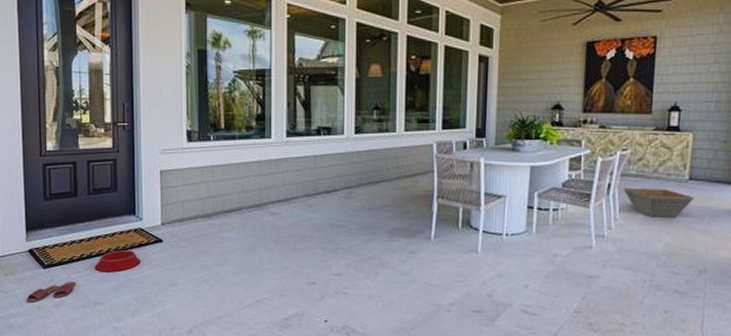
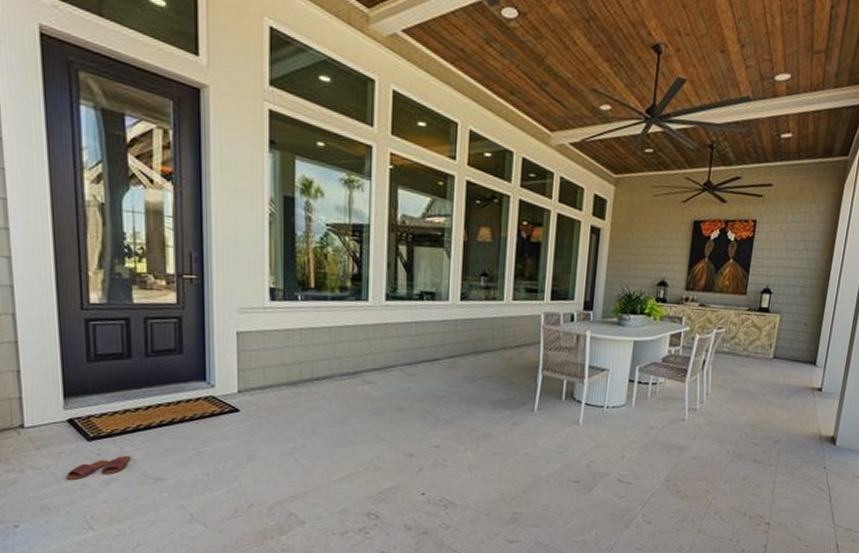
pet bowl: present [94,250,140,273] -> none [154,420,212,445]
basket: present [623,188,694,219] -> none [716,365,776,395]

